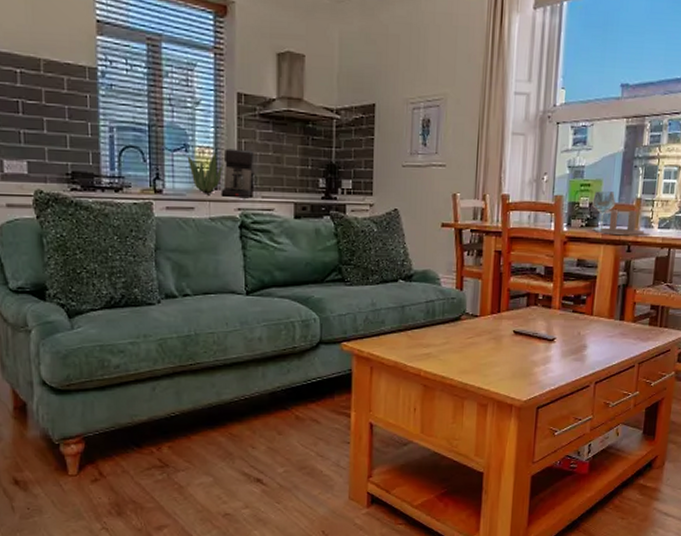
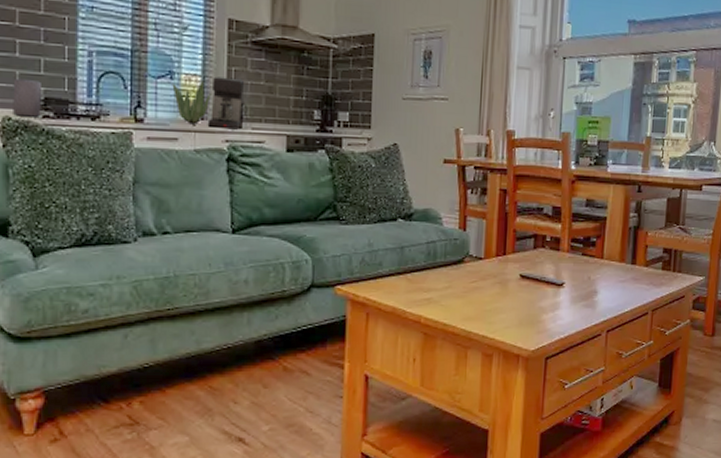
canister: none [42,154,69,190] -> present [13,78,41,117]
wine glass: present [592,191,616,231] -> none [601,128,625,170]
napkin holder: present [594,210,651,236] -> none [603,148,662,176]

